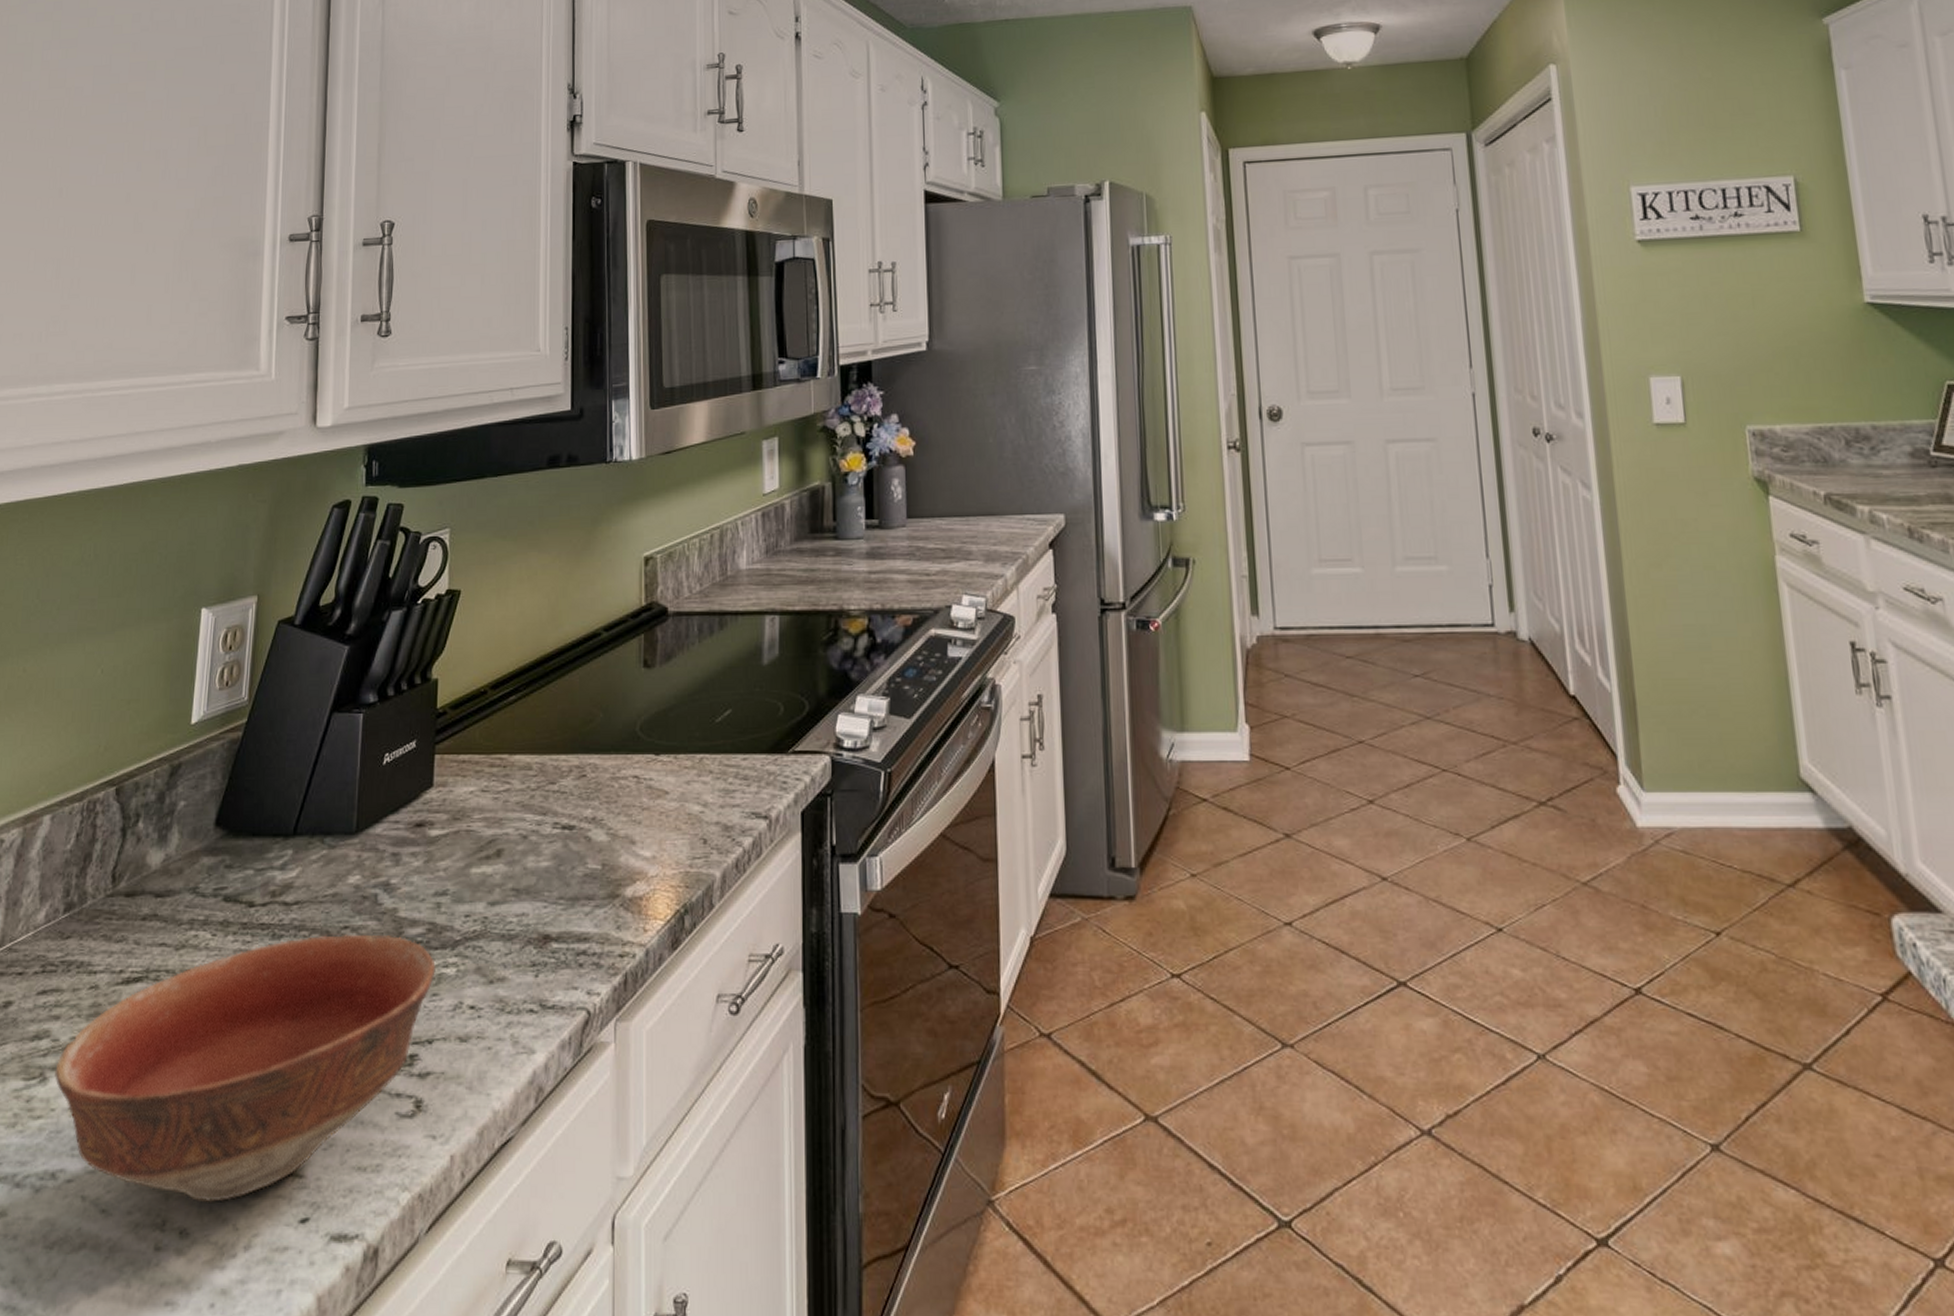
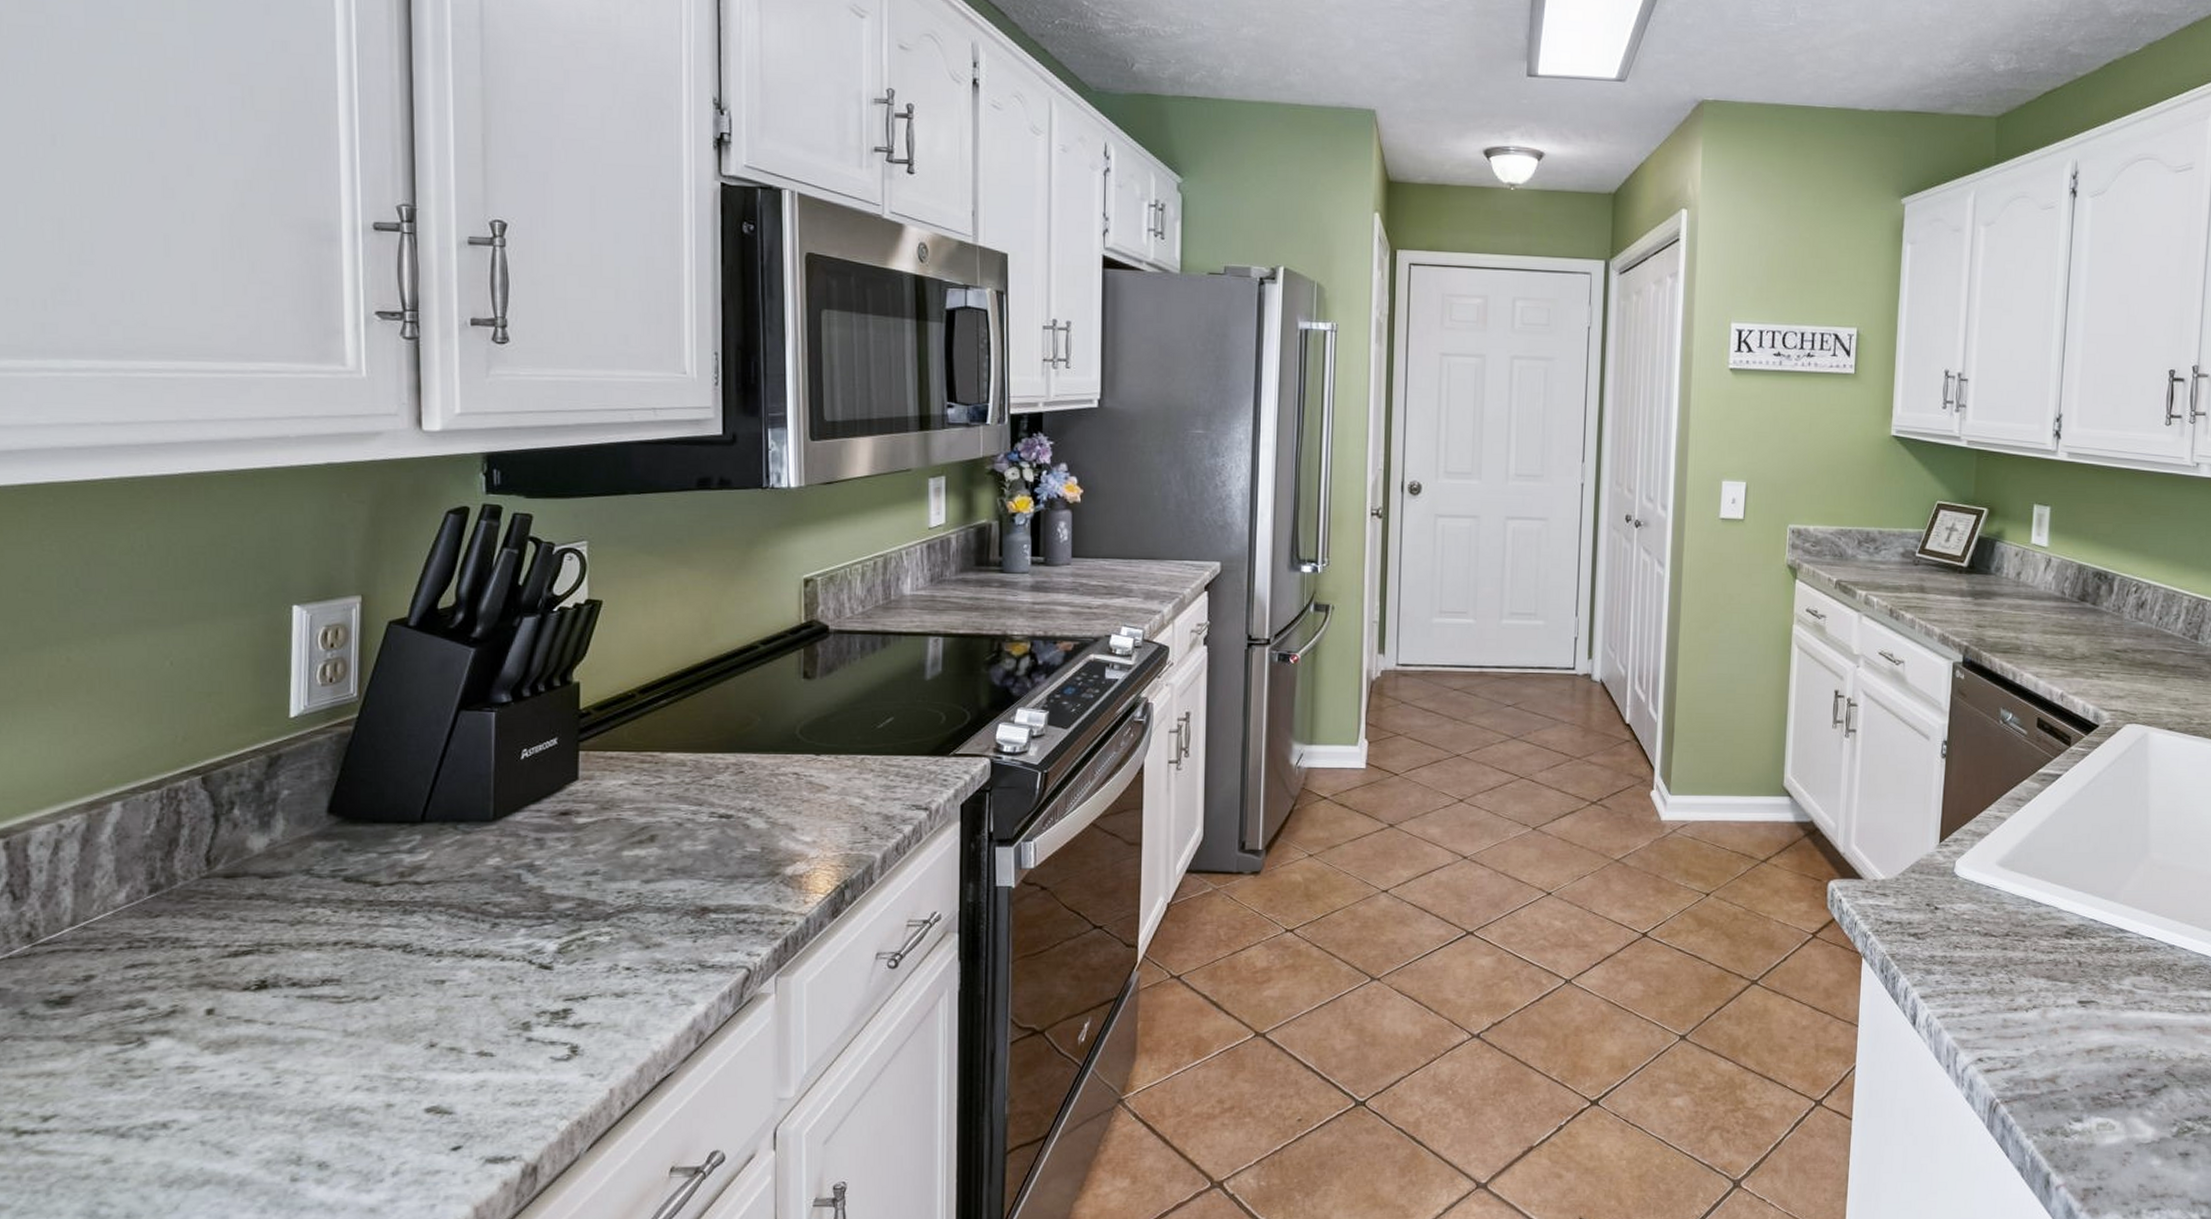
bowl: present [55,934,436,1202] -> none [156,909,588,1139]

